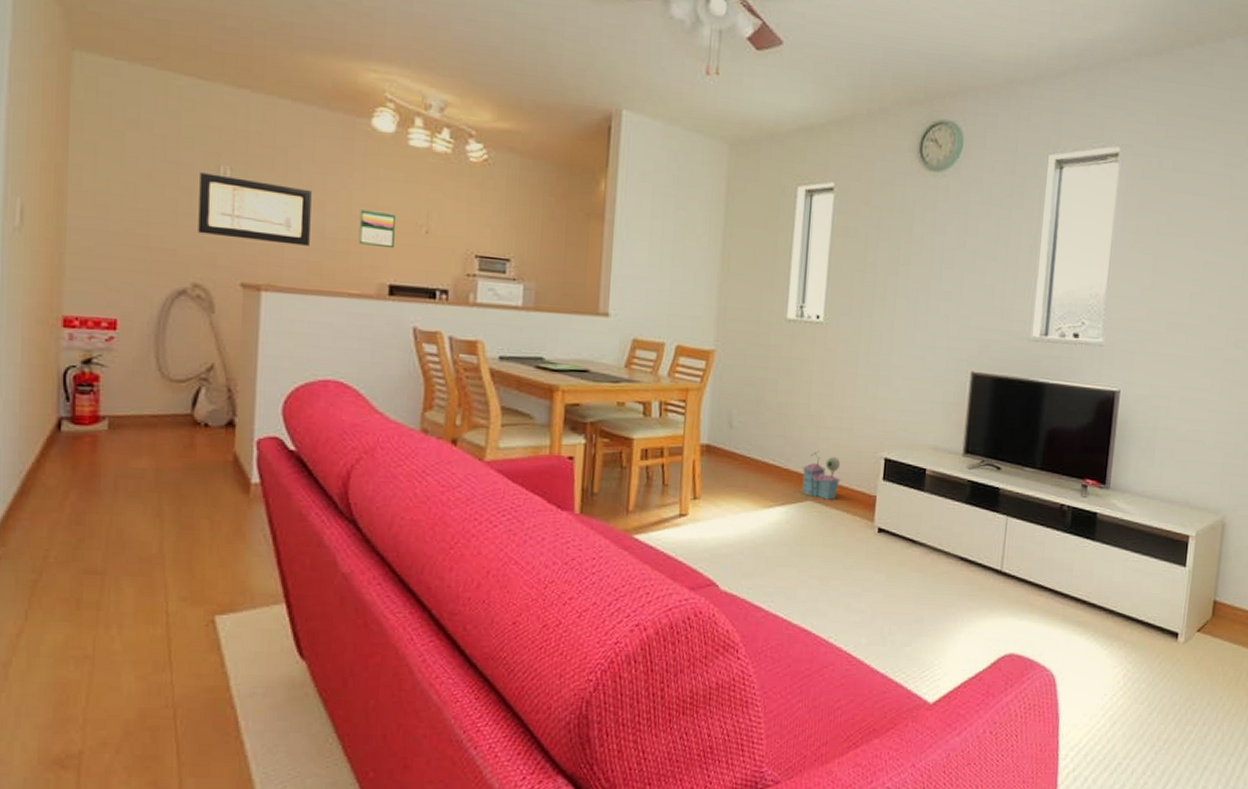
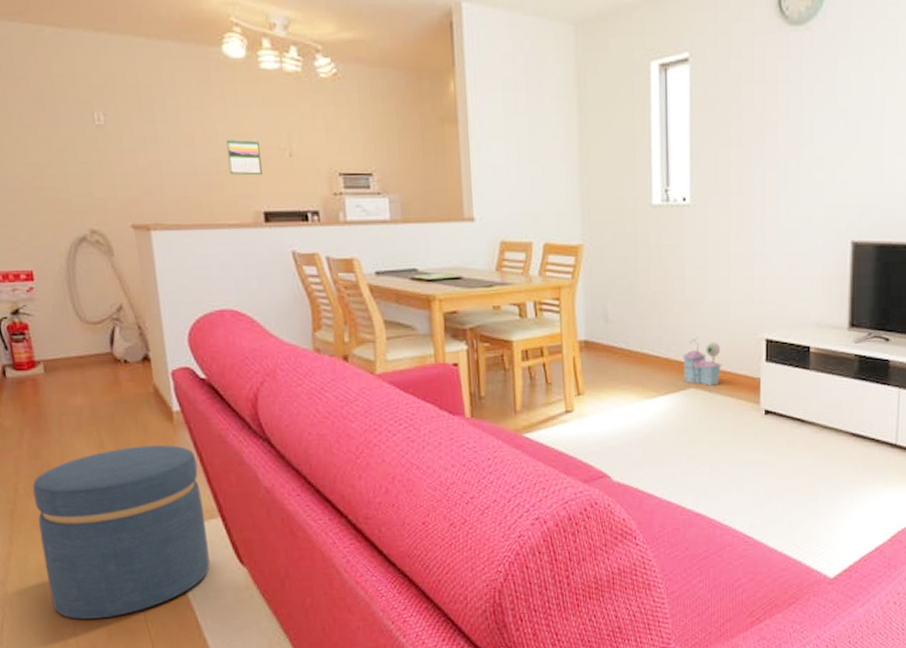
ottoman: none [62,518,269,713] -> present [32,445,210,619]
wall art: present [198,173,312,246] -> none [77,121,186,183]

